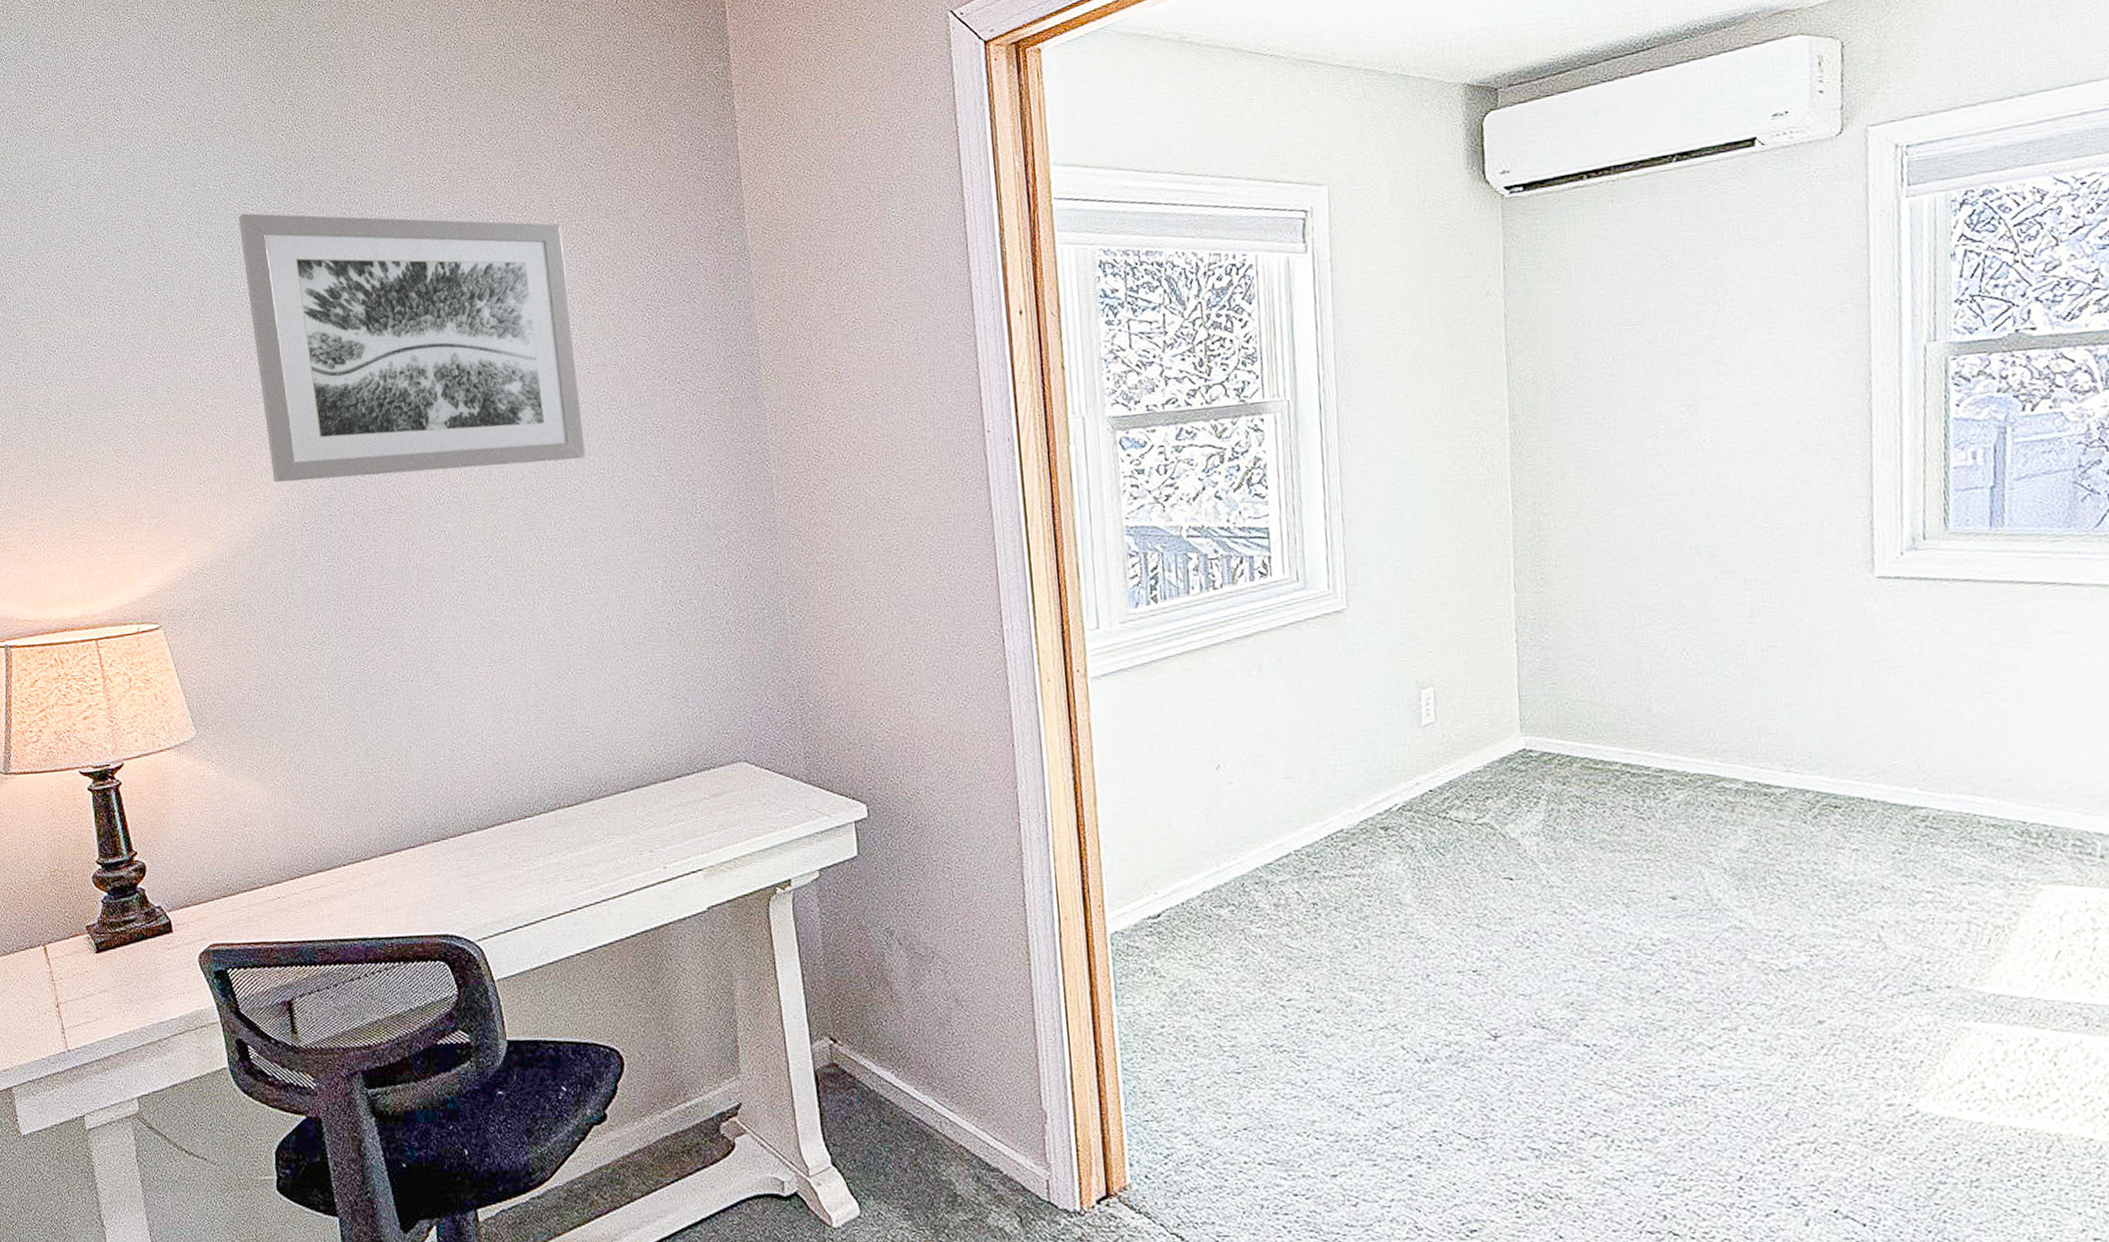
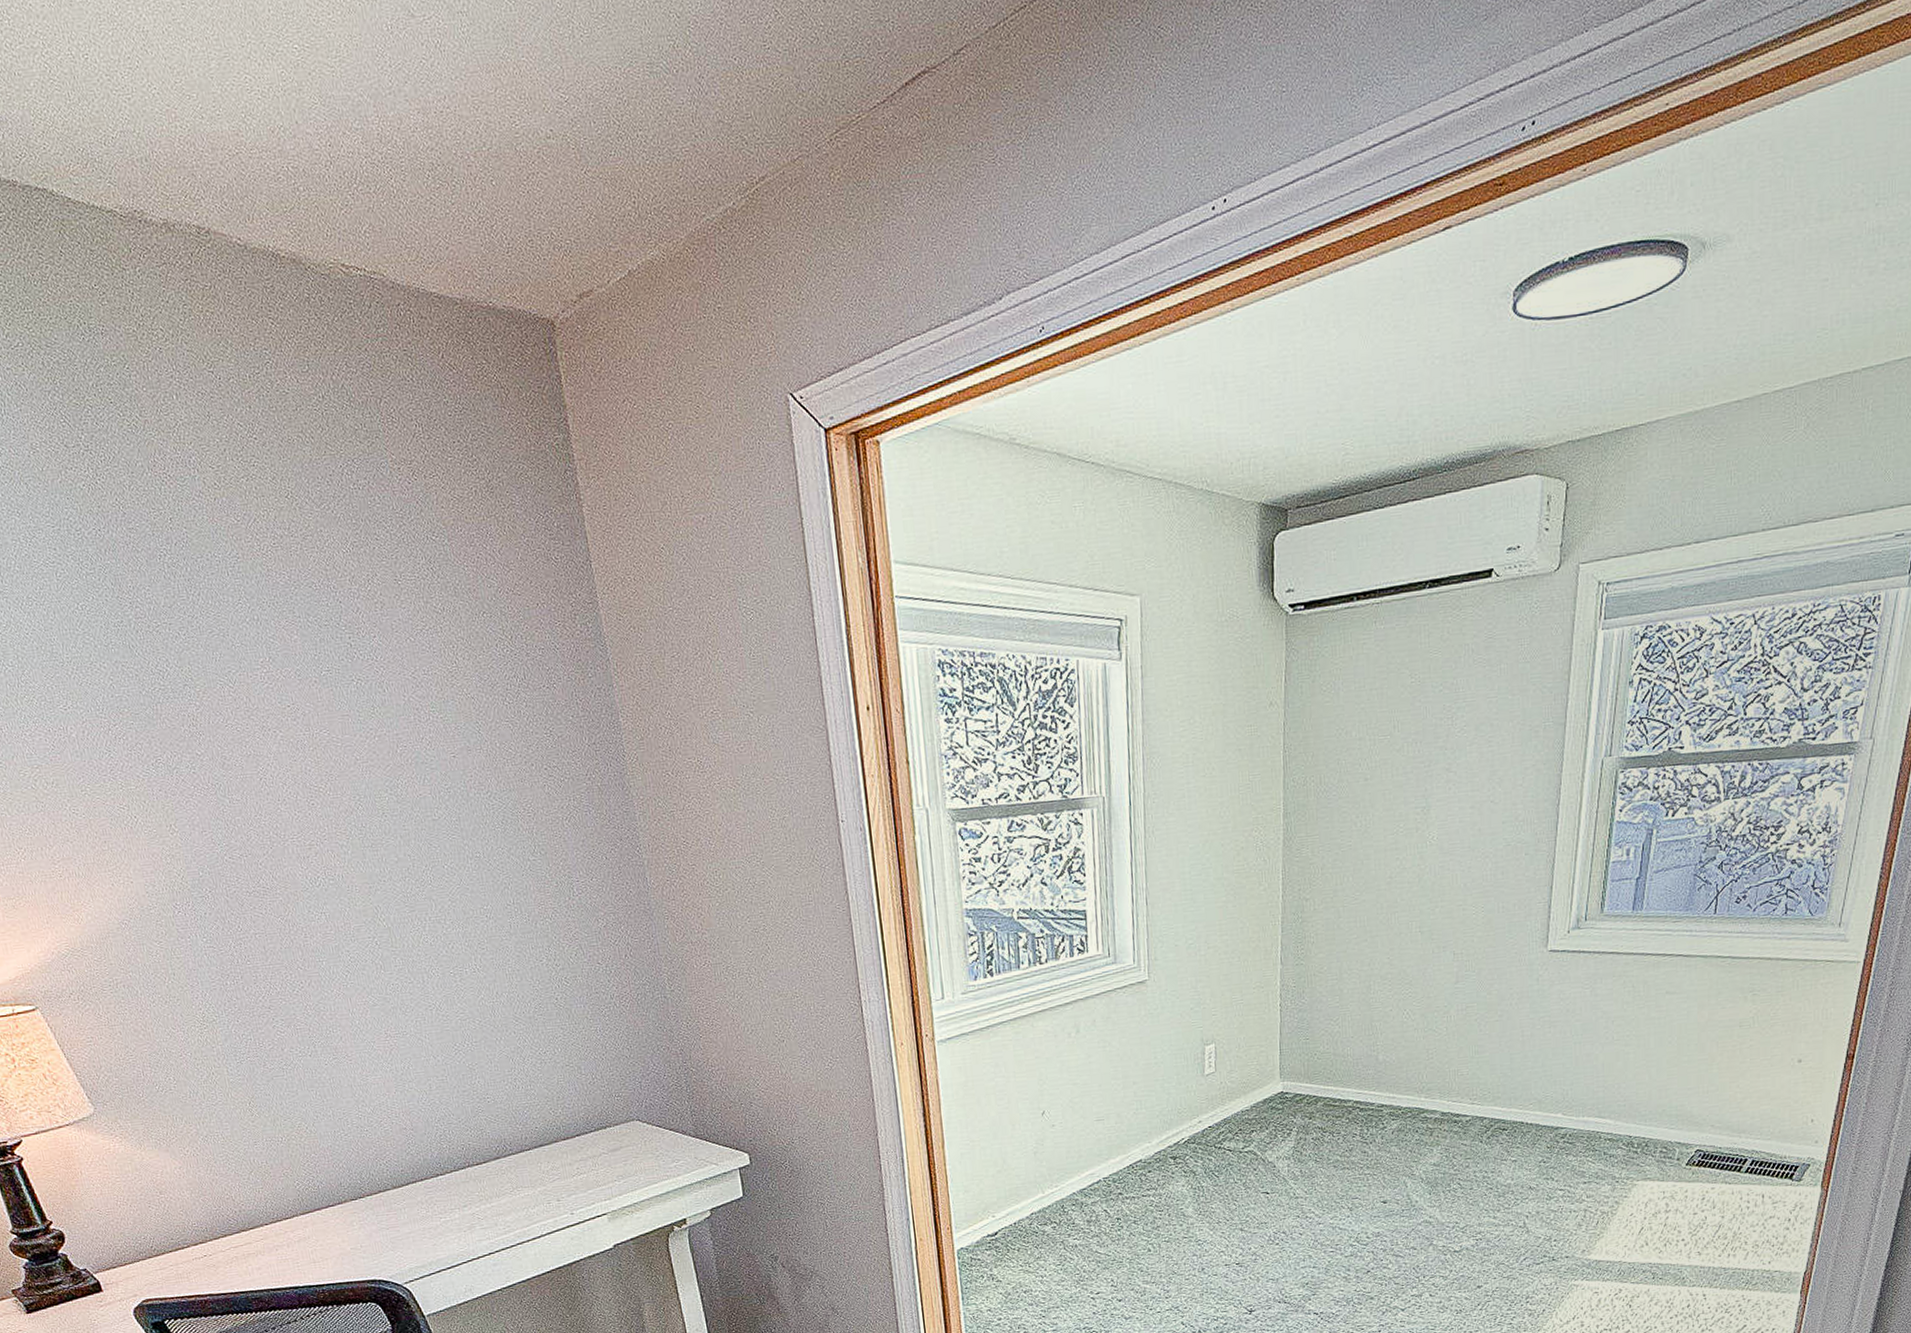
wall art: present [238,213,586,483] -> none [47,573,460,864]

